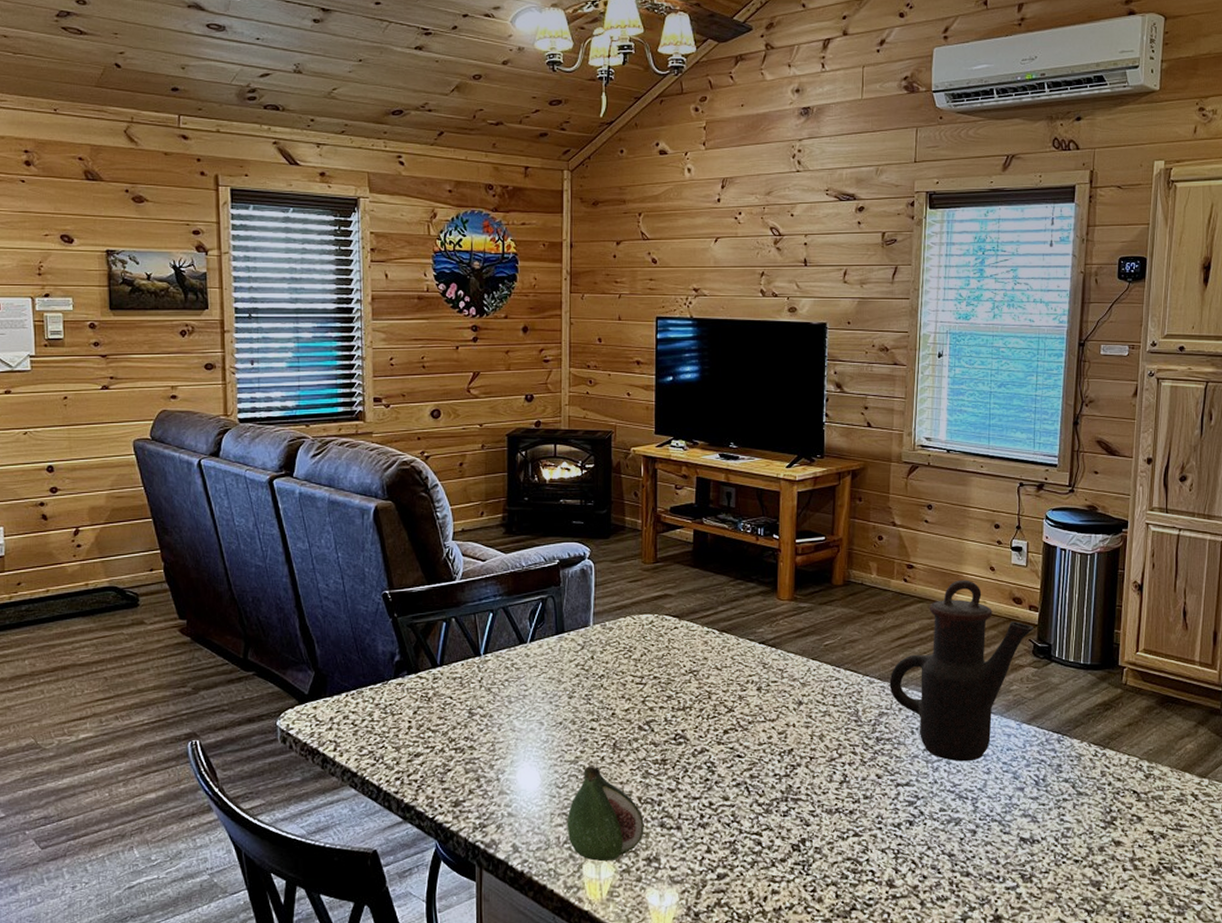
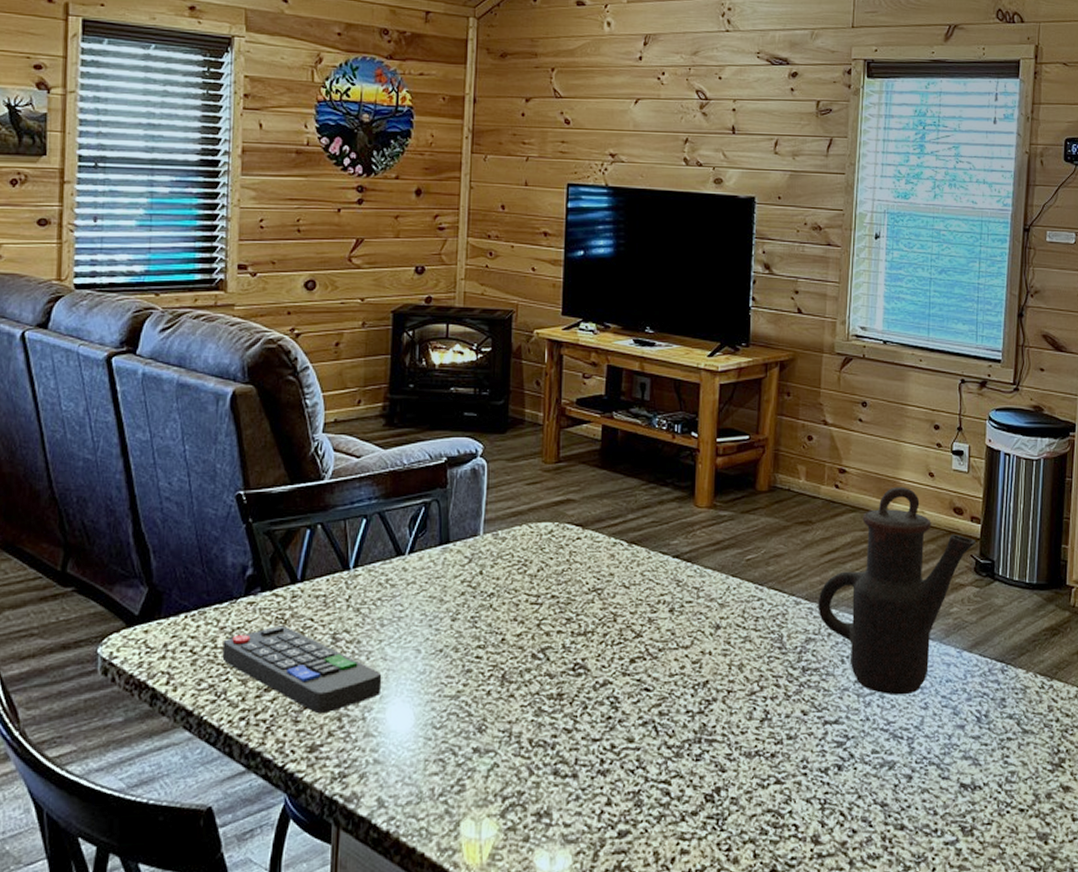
remote control: none [378,702,512,776] -> present [222,625,382,714]
fruit: present [567,765,644,862] -> none [443,701,535,818]

